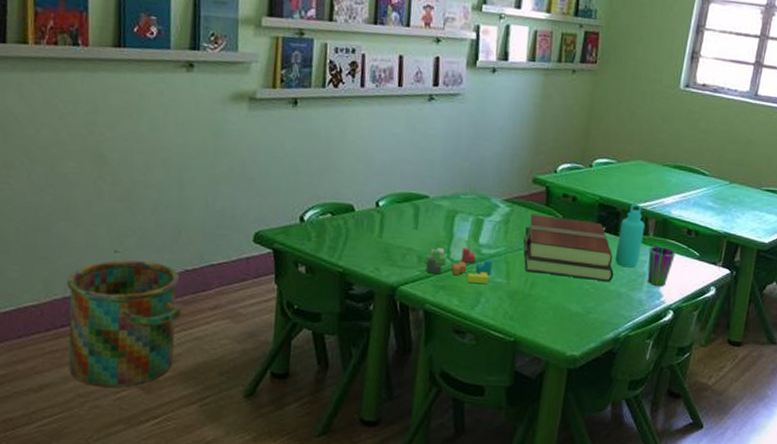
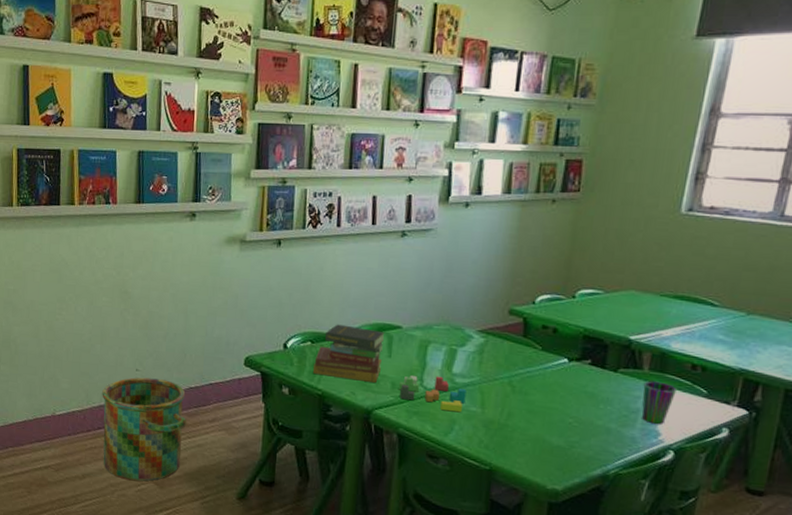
books: none [334,194,412,257] -> present [313,324,385,383]
books: present [523,214,614,282] -> none [499,345,602,417]
water bottle: present [615,203,645,268] -> none [603,336,639,403]

